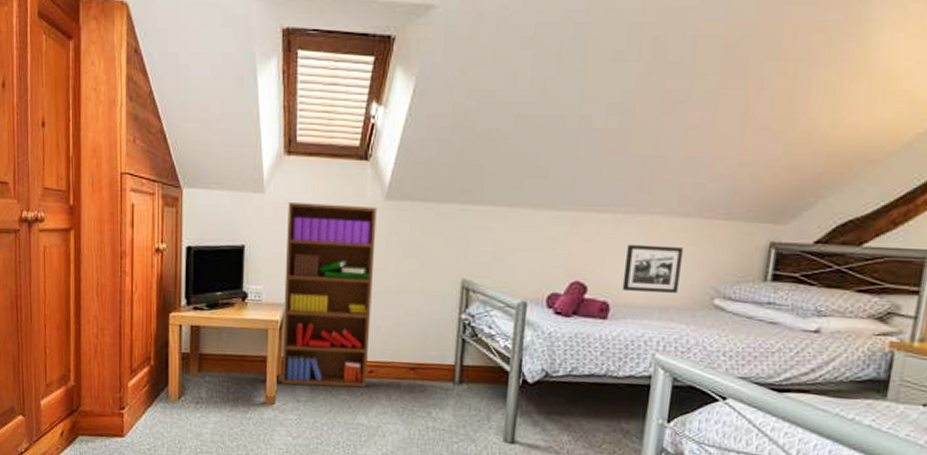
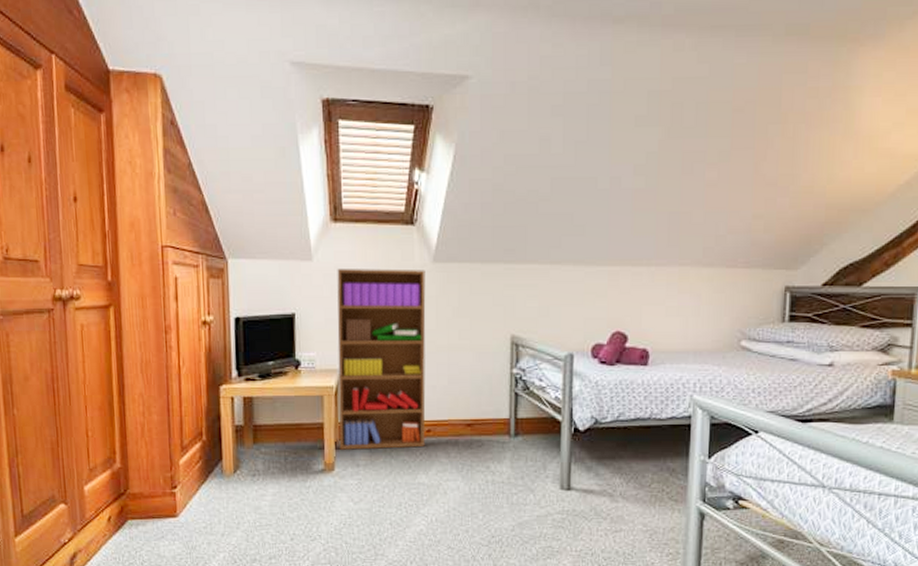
picture frame: present [622,244,684,293] -> none [659,294,711,337]

